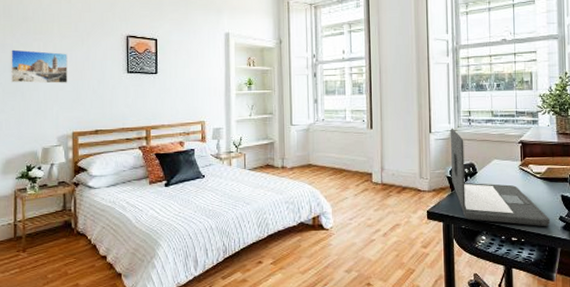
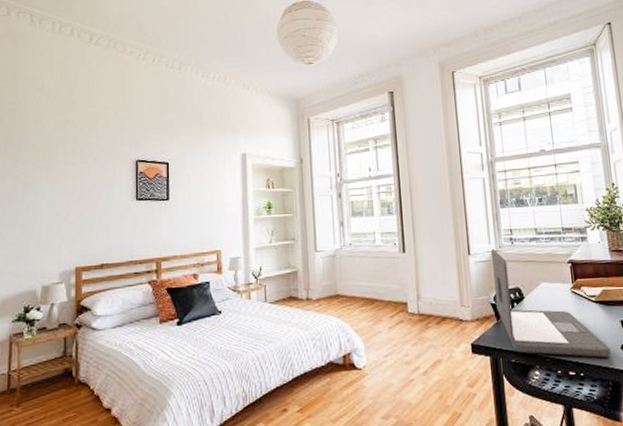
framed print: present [10,49,68,84] -> none [9,179,72,216]

